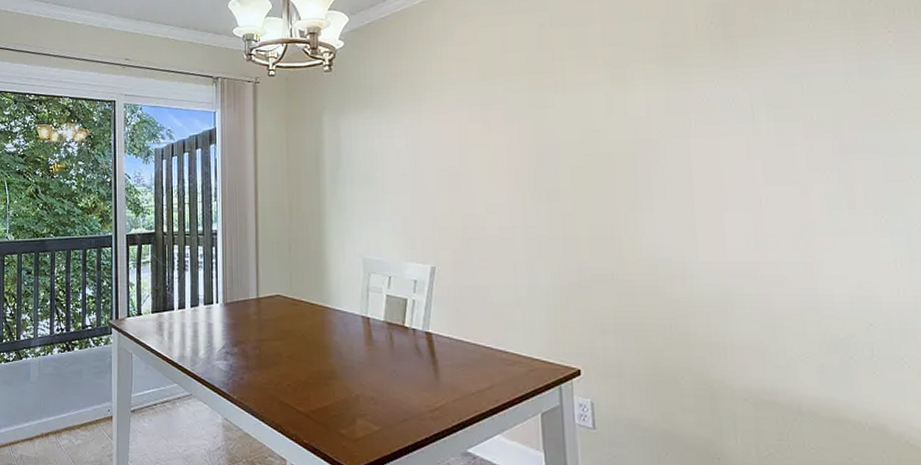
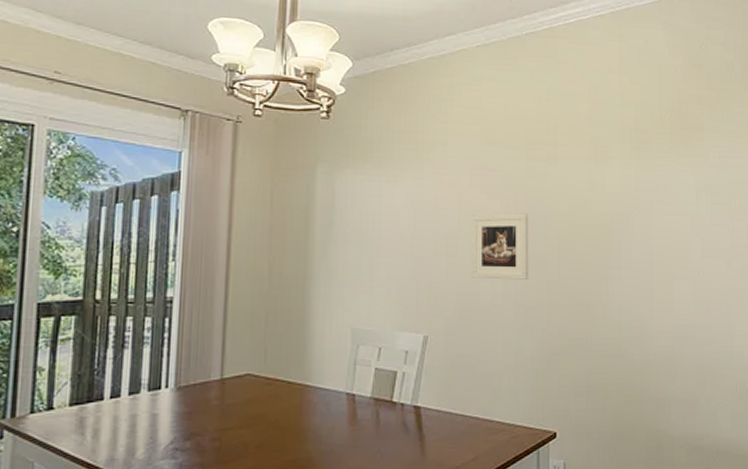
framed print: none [474,145,539,213] -> present [472,213,528,280]

